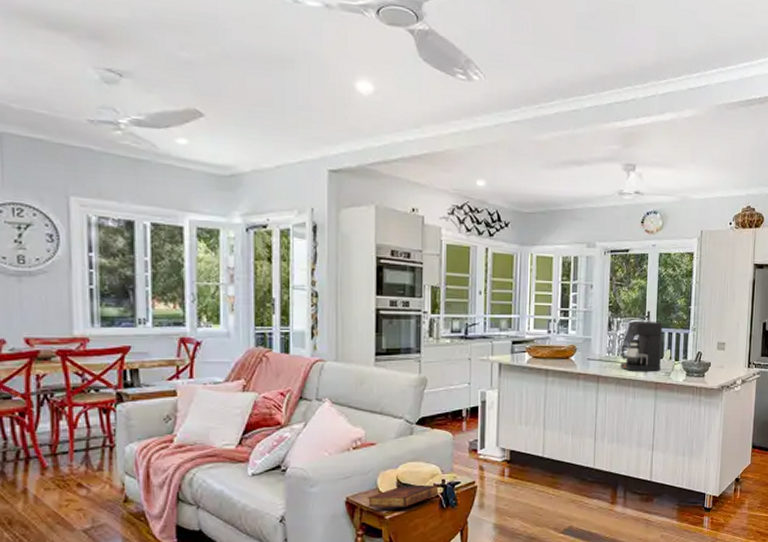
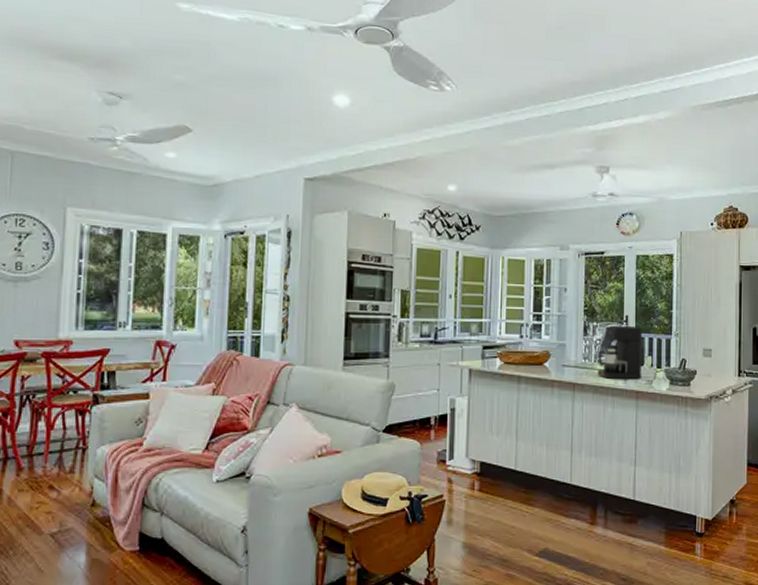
book: present [367,485,439,508] -> none [330,497,405,521]

